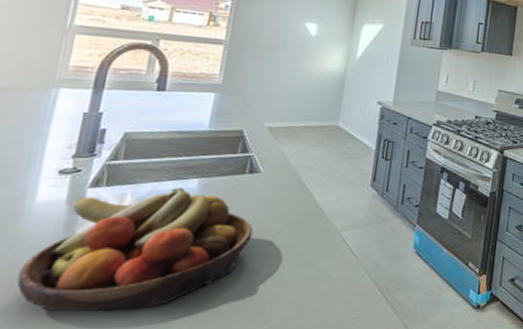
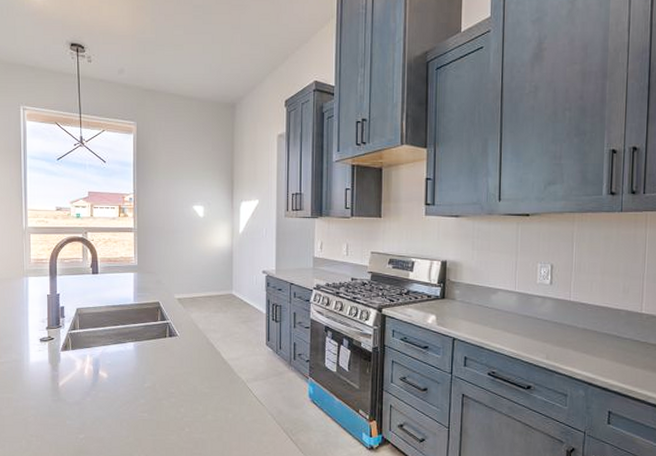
fruit bowl: present [16,187,253,312] -> none [30,349,179,442]

